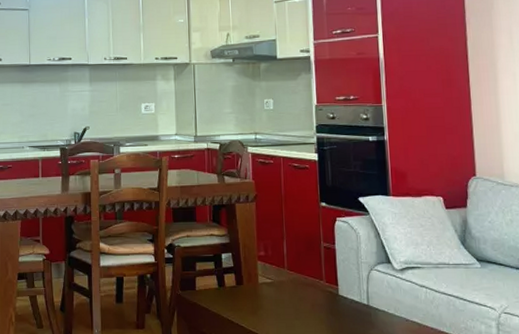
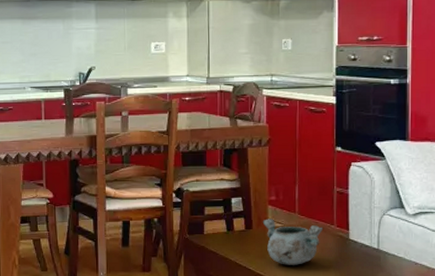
decorative bowl: none [252,274,313,322] -> present [262,219,324,265]

